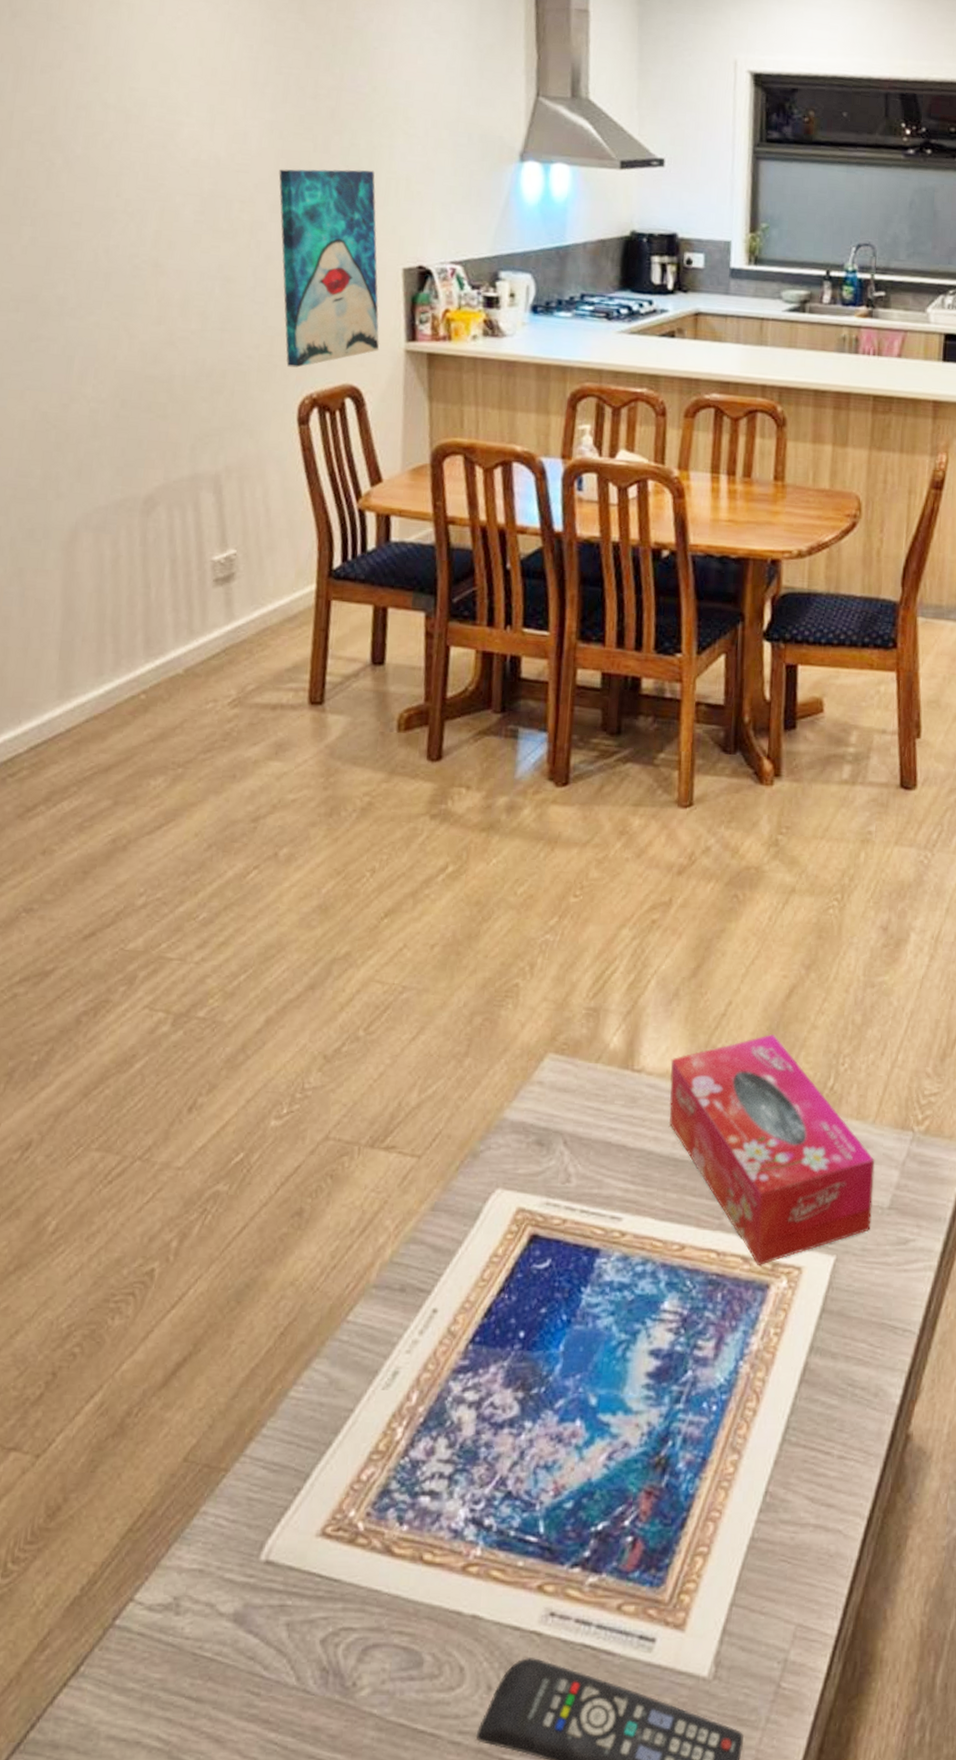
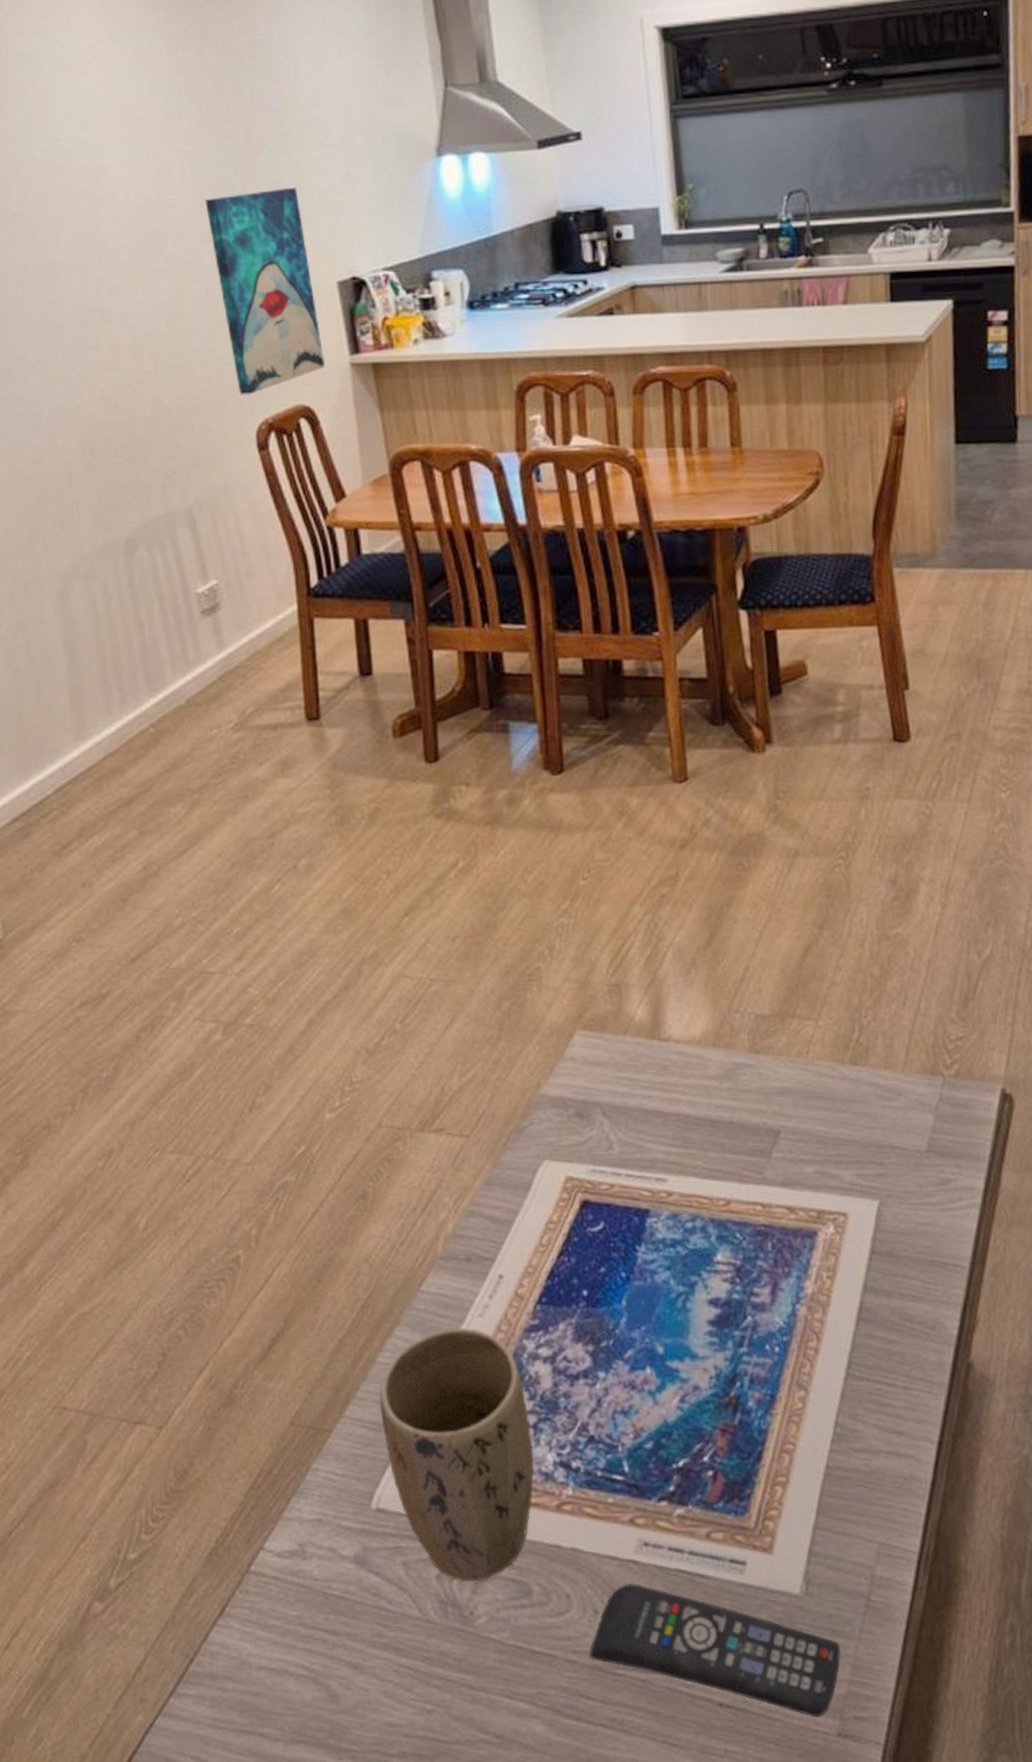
plant pot: none [284,1363,446,1648] -> present [379,1327,534,1582]
tissue box: present [668,1033,875,1265] -> none [696,993,911,1214]

